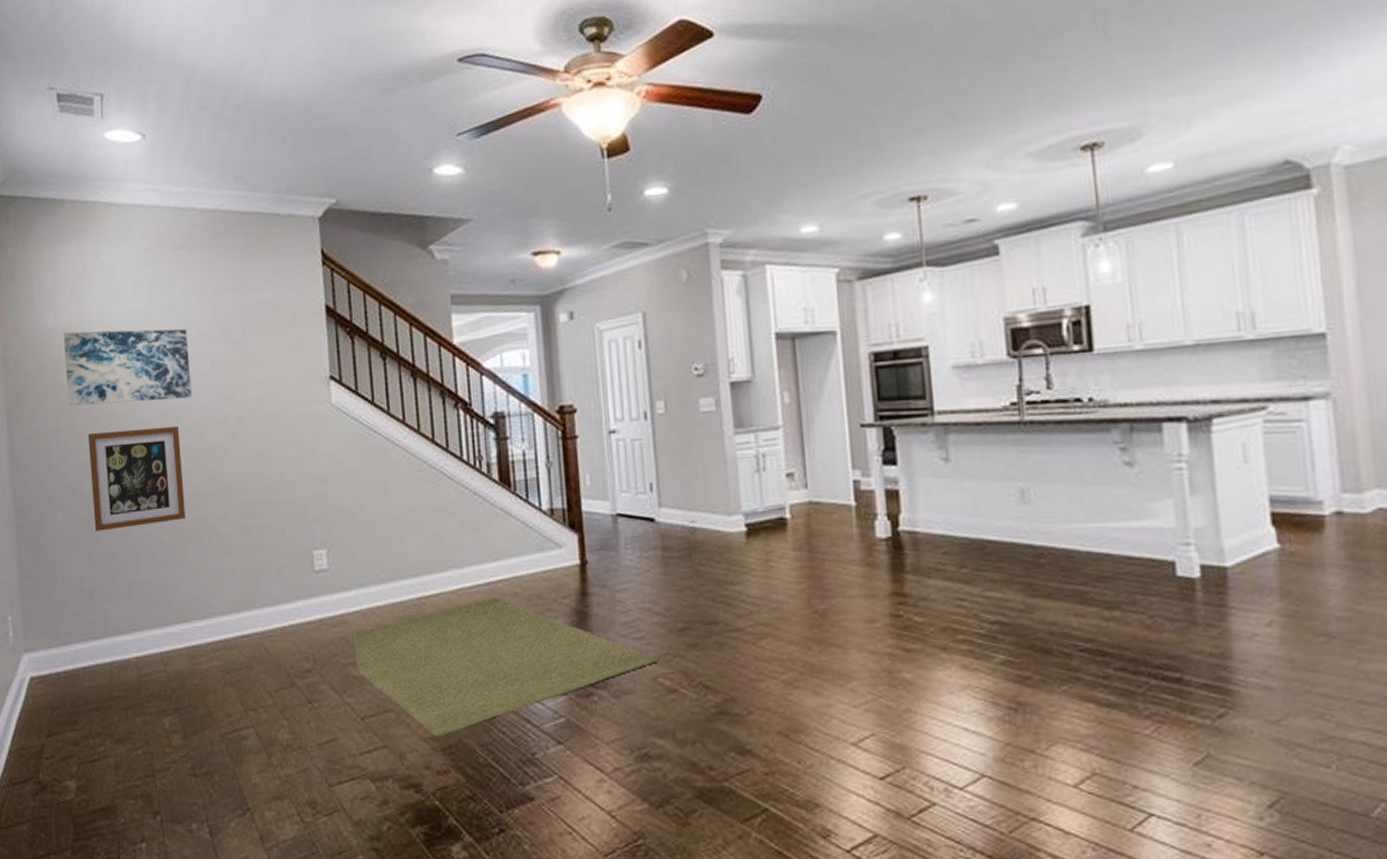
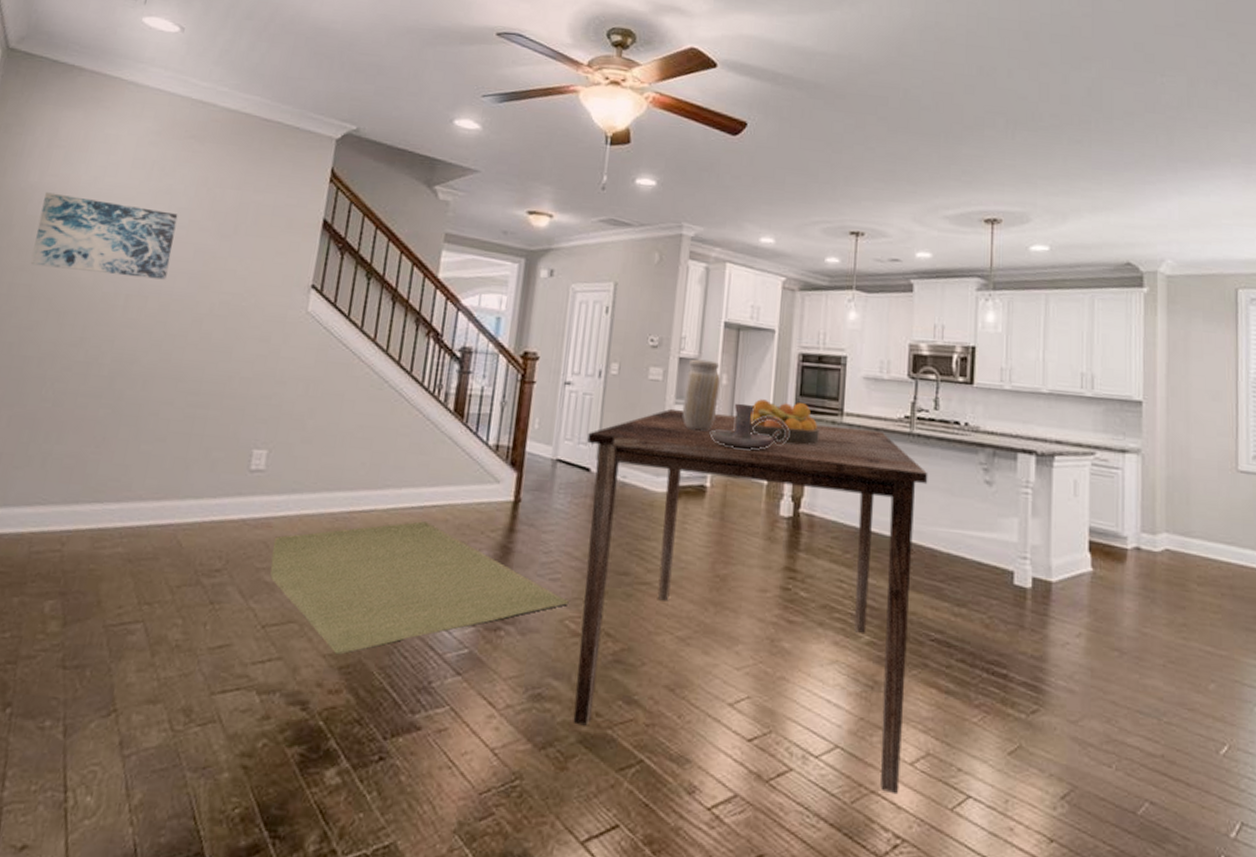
wall art: present [87,425,186,531] -> none [23,296,144,398]
dining table: none [645,426,1065,820] -> present [573,408,928,795]
vase: none [743,379,784,459] -> present [682,359,721,431]
candle holder: none [781,420,873,471] -> present [711,403,789,449]
fruit bowl: none [823,409,909,457] -> present [749,399,820,445]

